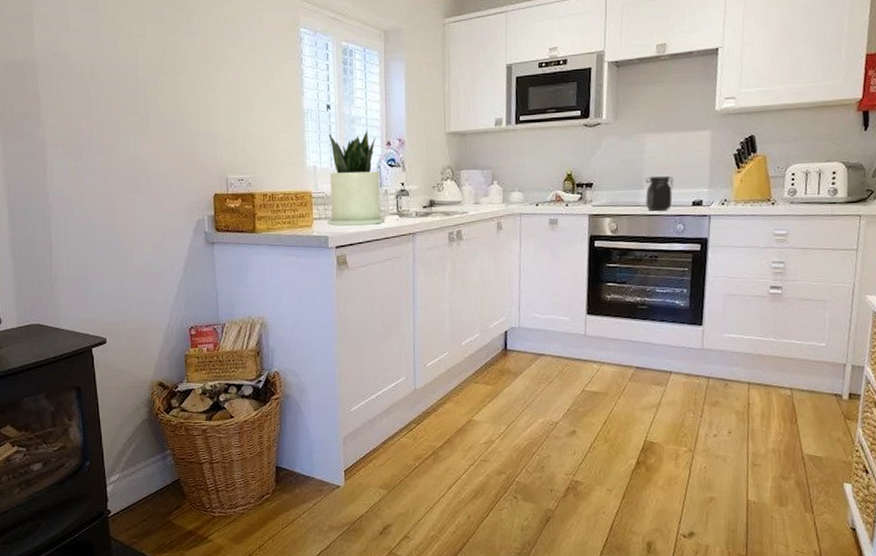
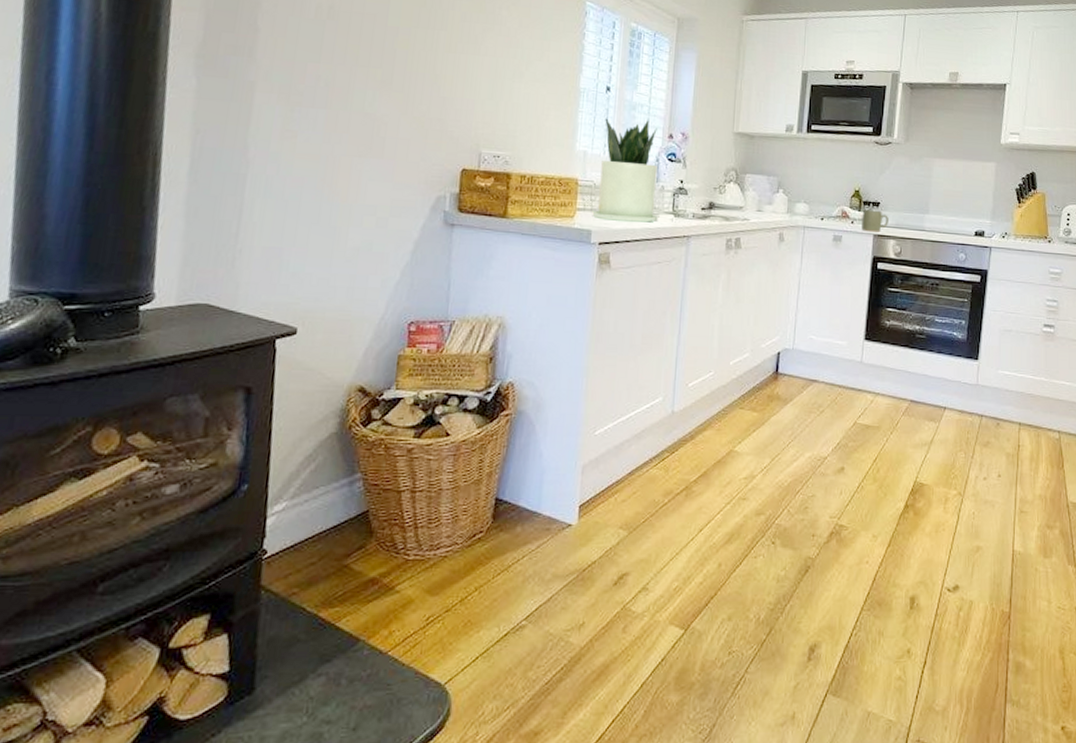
mug: none [576,191,603,213] -> present [862,209,888,232]
jar: present [645,176,674,211] -> none [930,201,959,238]

